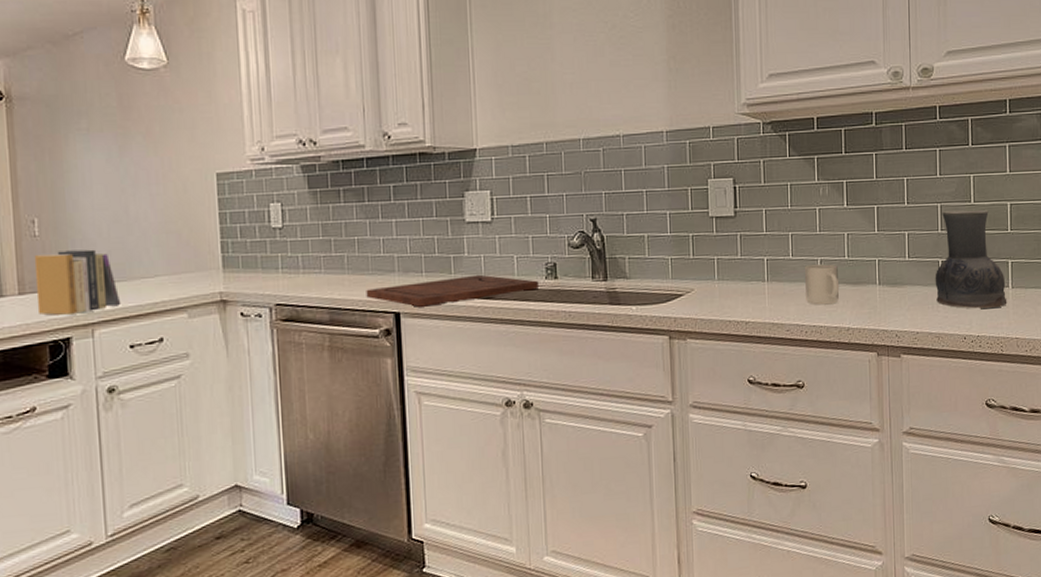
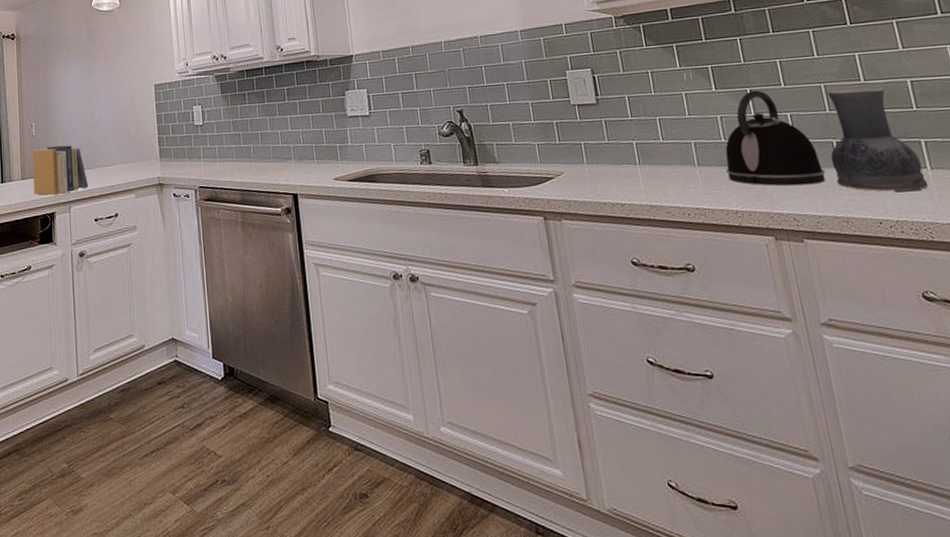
cutting board: present [366,274,540,307] -> none [269,161,416,189]
mug: present [804,264,840,305] -> none [677,146,721,188]
kettle: none [845,208,929,304] -> present [725,90,826,186]

